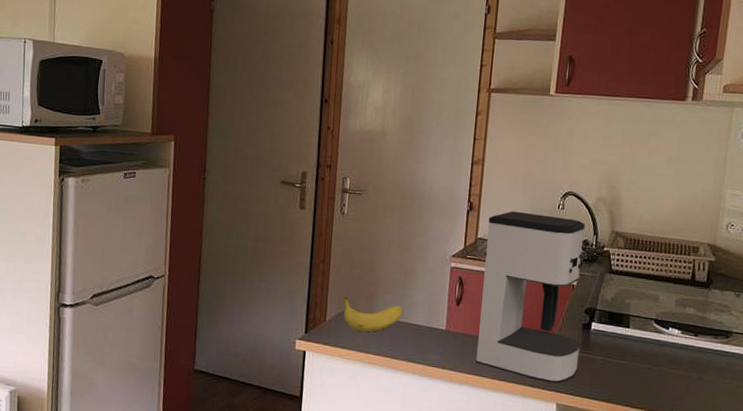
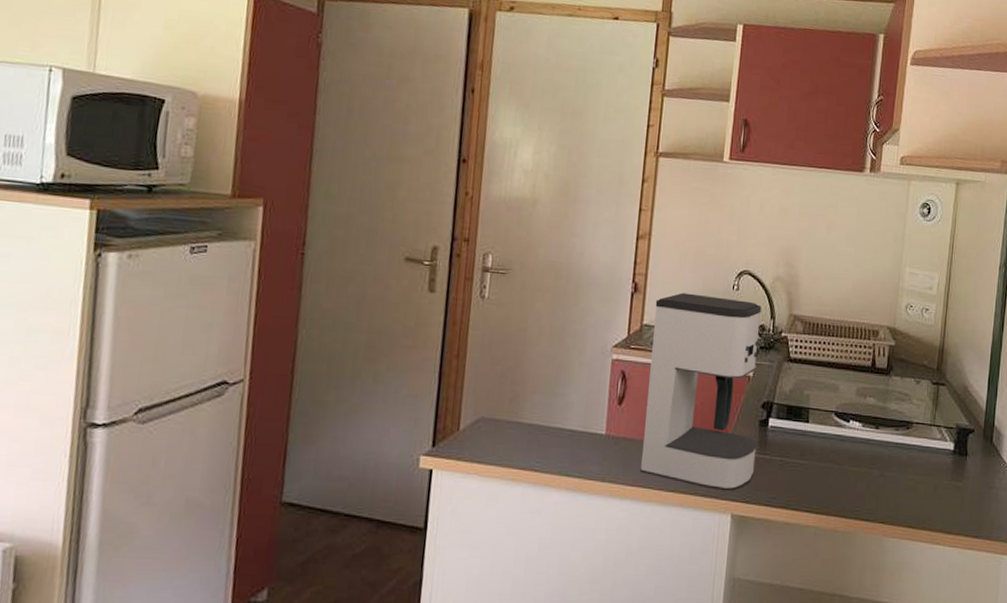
fruit: present [343,296,403,333] -> none [481,399,555,443]

